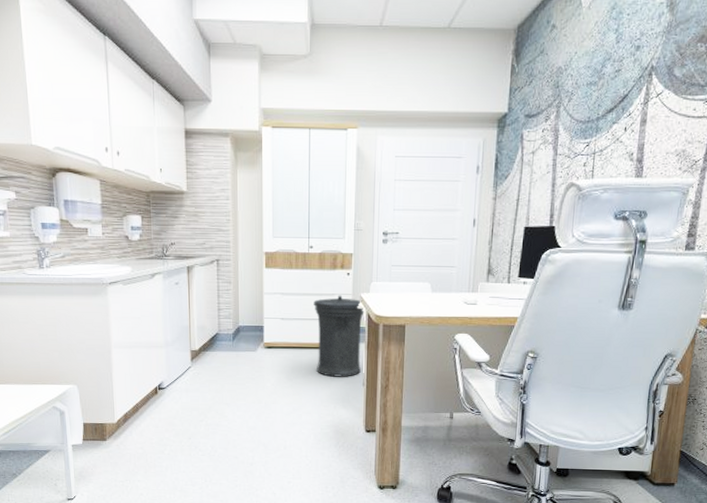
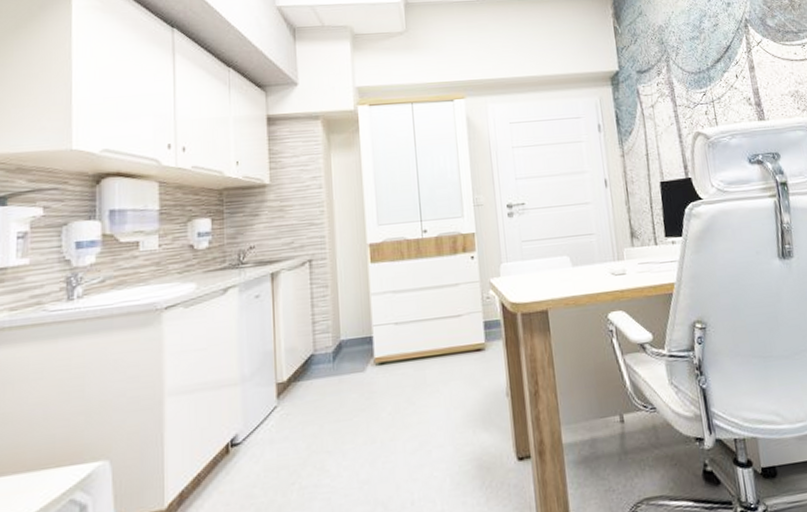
trash can: present [314,295,365,377] -> none [434,284,502,391]

